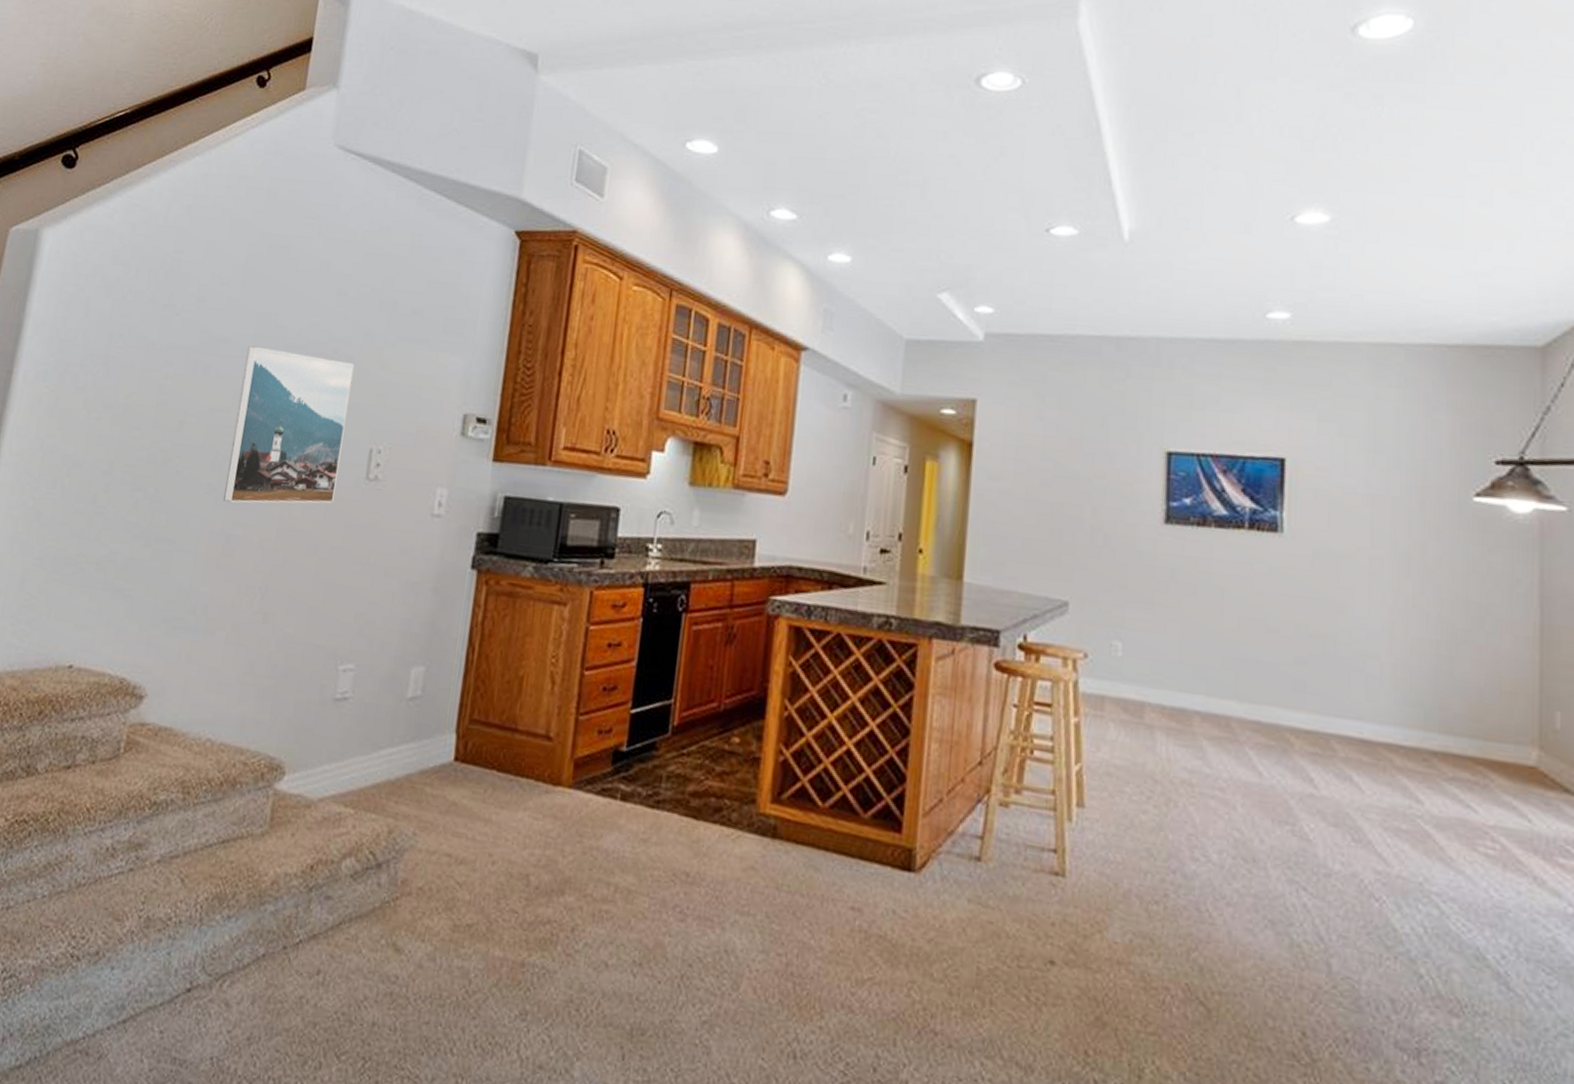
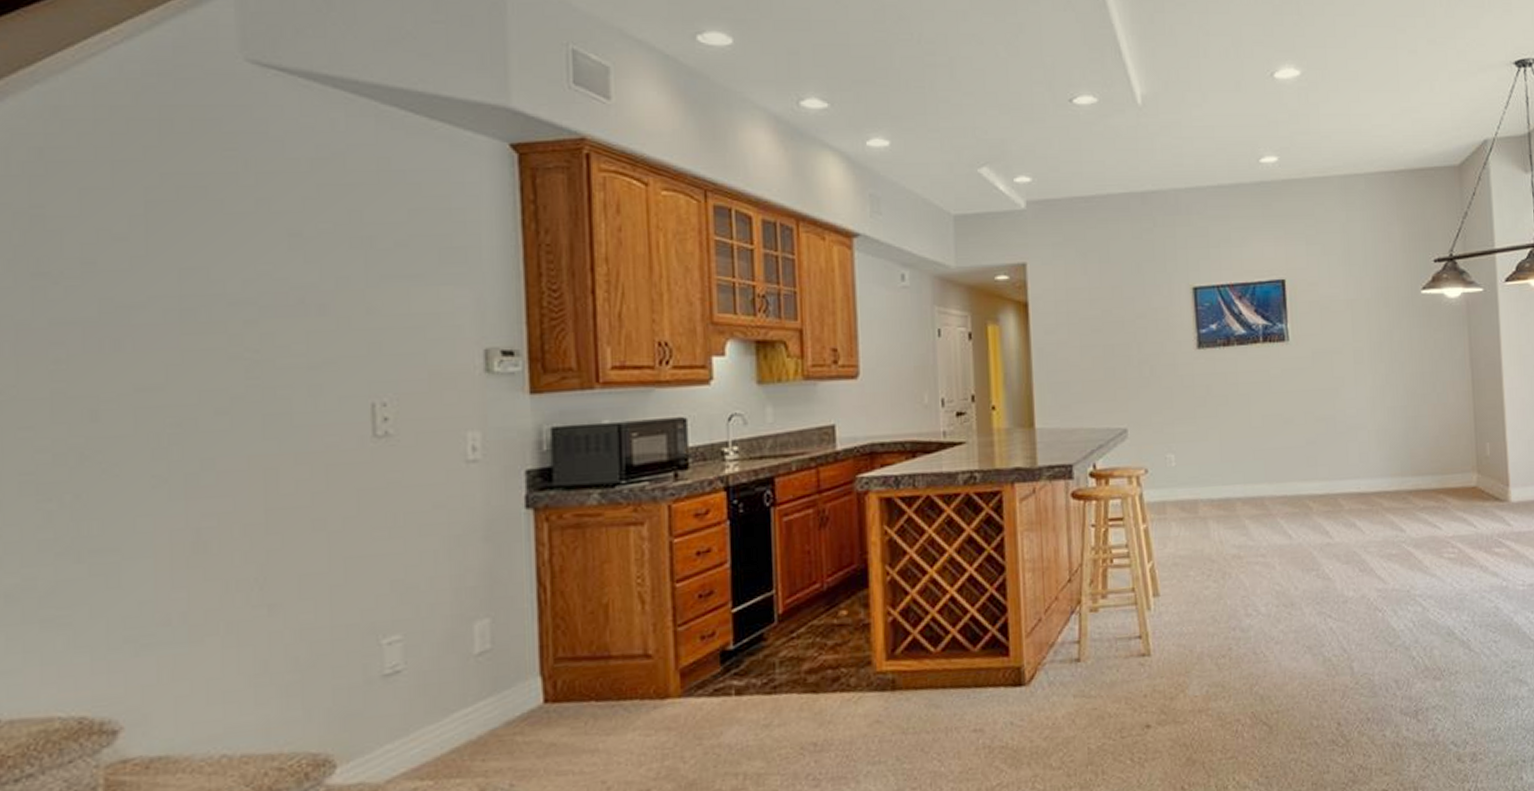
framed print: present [223,346,355,504] -> none [173,308,335,492]

